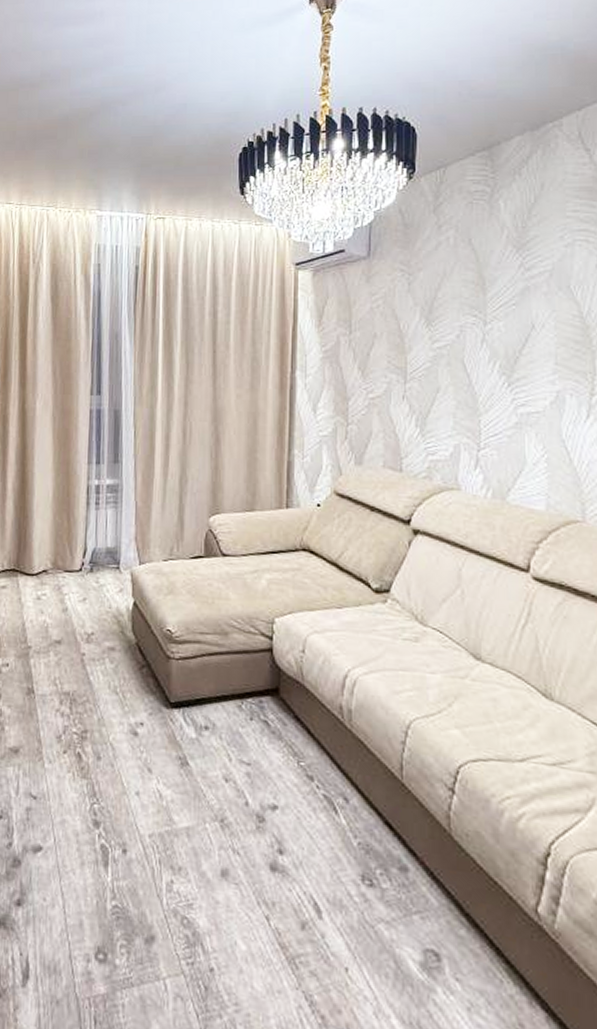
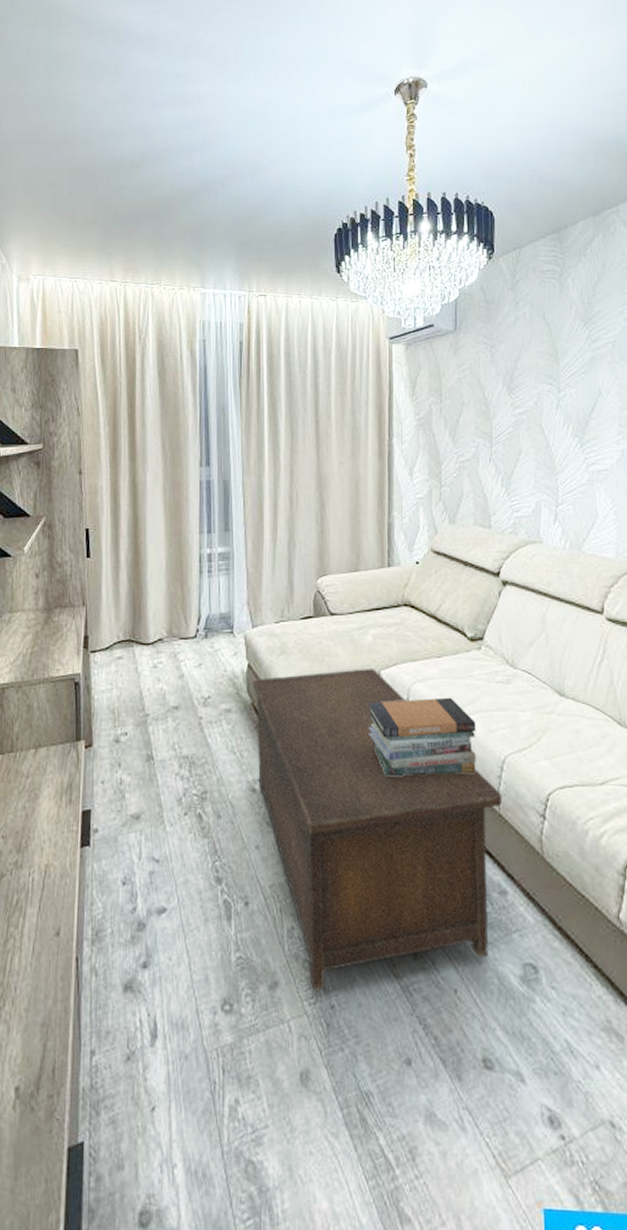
cabinet: none [138,614,406,952] -> present [253,669,503,992]
book stack: none [259,650,379,736] -> present [368,697,477,777]

